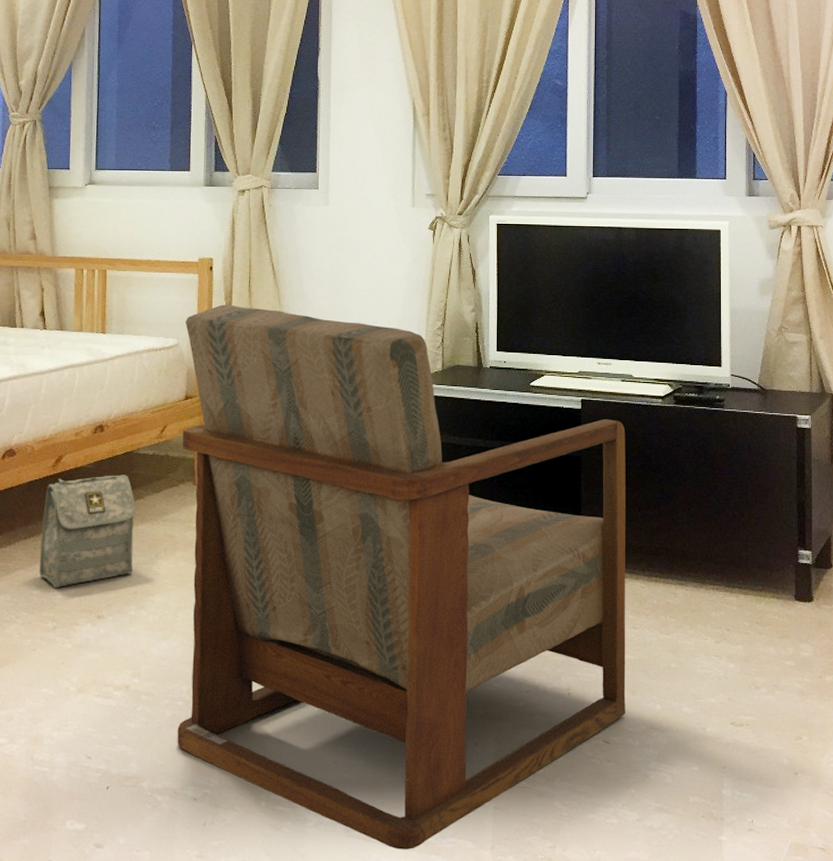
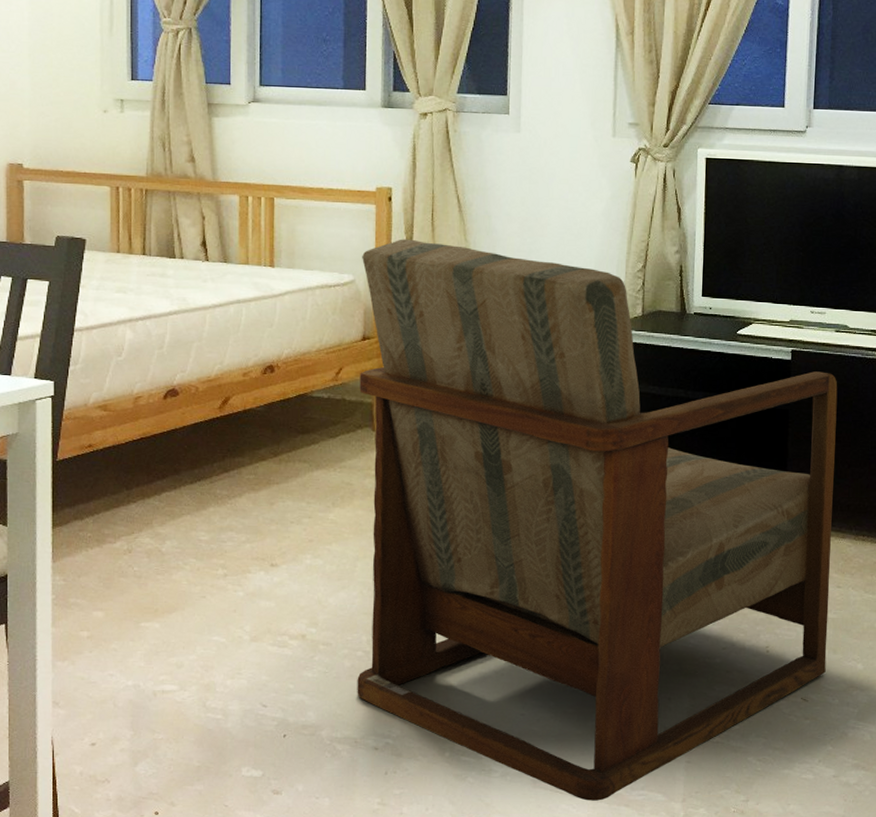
bag: present [38,475,136,589] -> none [207,418,310,535]

